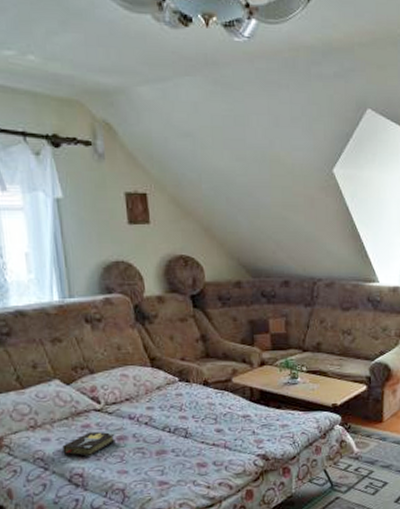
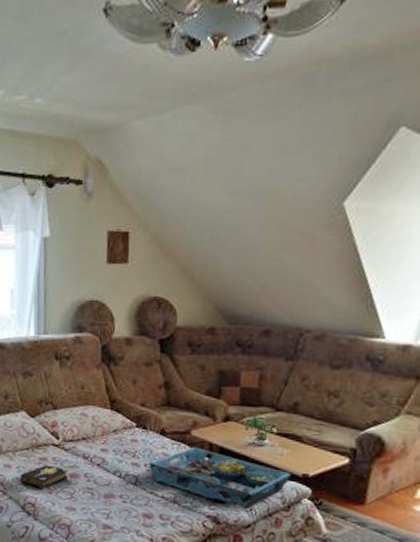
serving tray: none [196,392,323,444] -> present [149,446,291,510]

